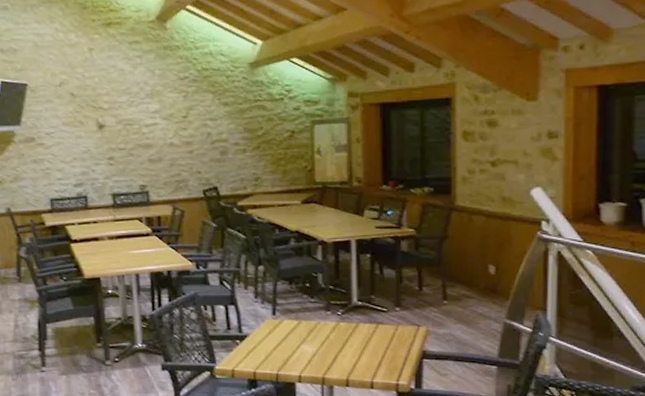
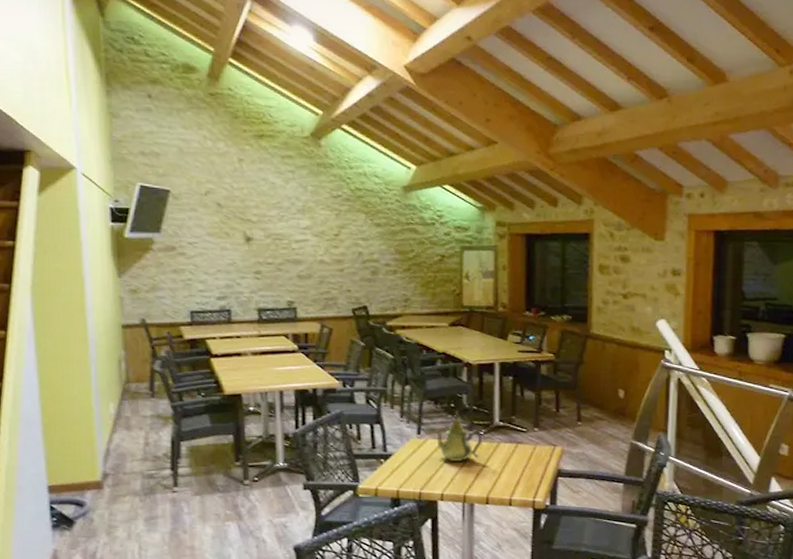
teapot: none [290,290,340,342] -> present [434,410,482,461]

